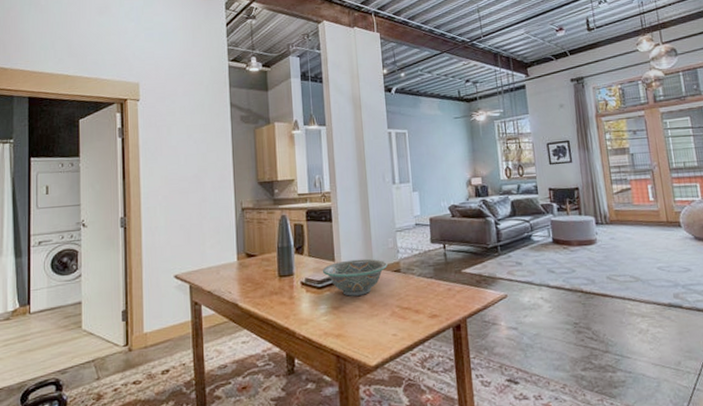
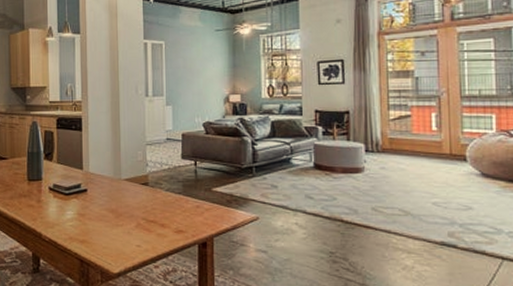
decorative bowl: present [322,258,388,296] -> none [70,169,135,205]

